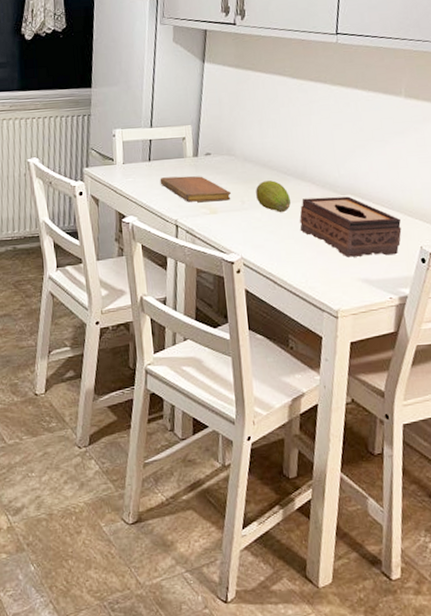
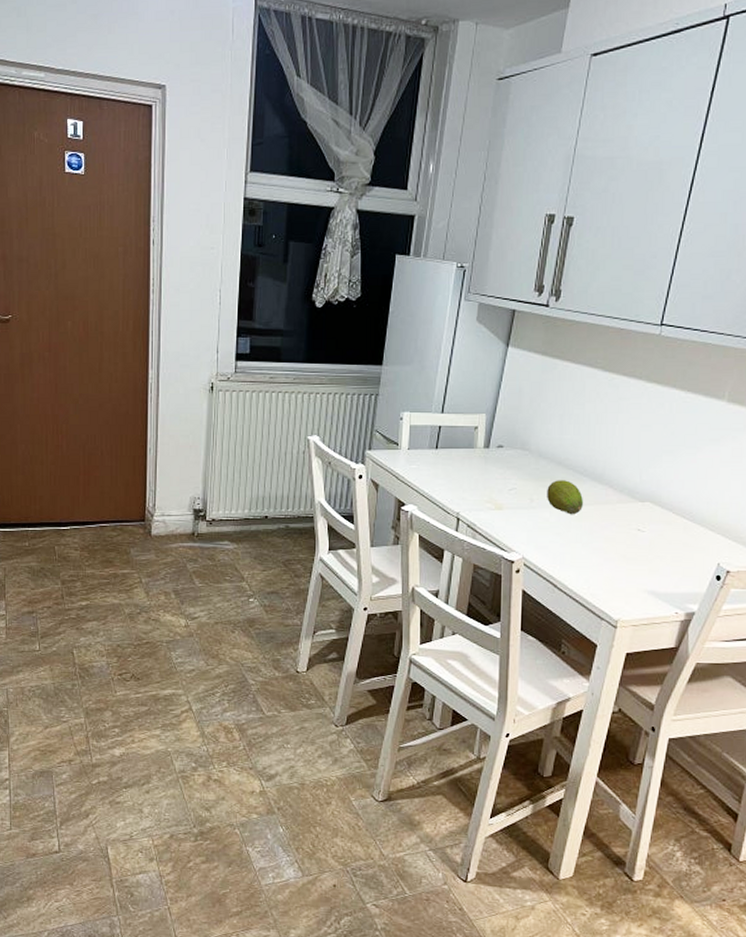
notebook: present [160,176,232,202] -> none [445,467,521,497]
tissue box: present [299,196,402,257] -> none [589,502,700,569]

